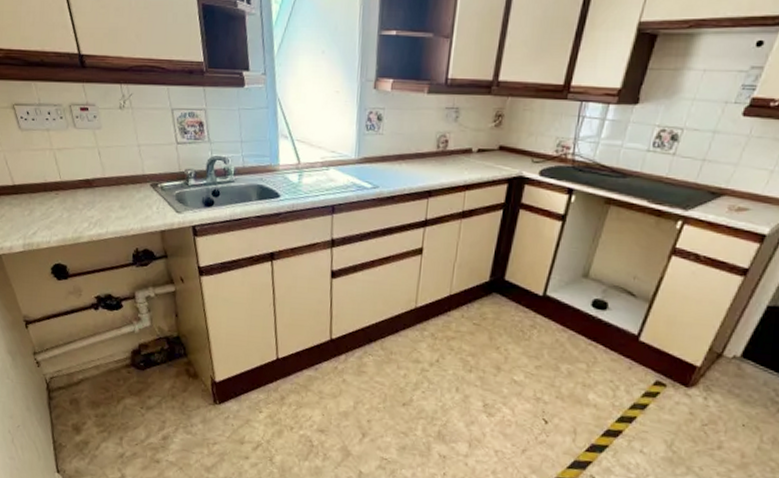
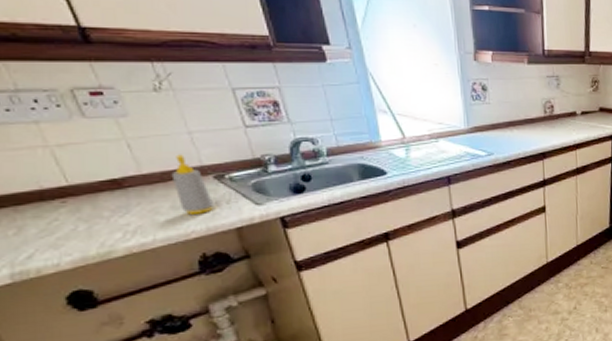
soap bottle: none [123,163,148,215] -> present [171,154,214,214]

